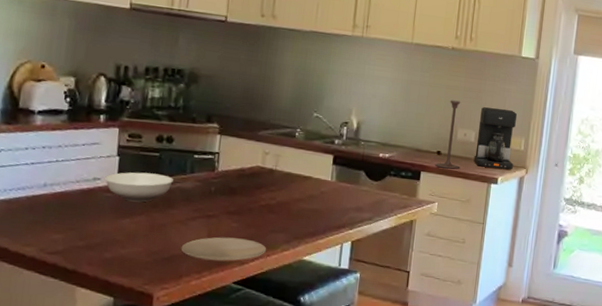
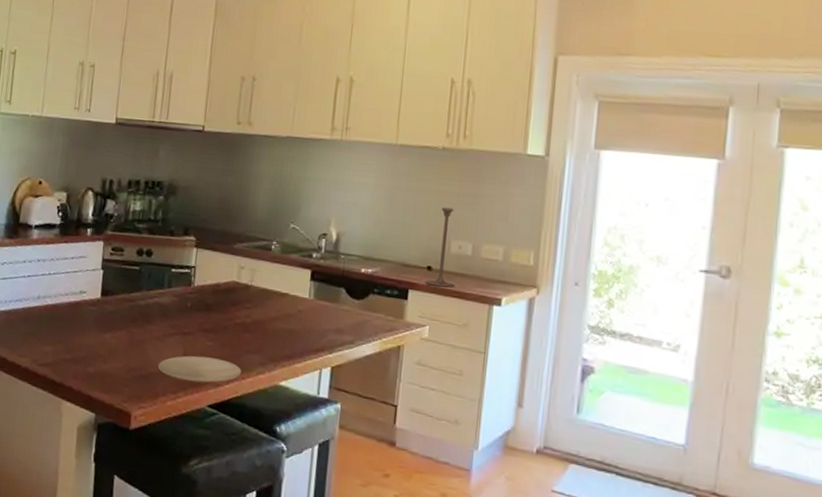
bowl: present [105,172,173,202] -> none [90,286,152,317]
coffee maker: present [473,107,517,171] -> none [471,215,523,290]

